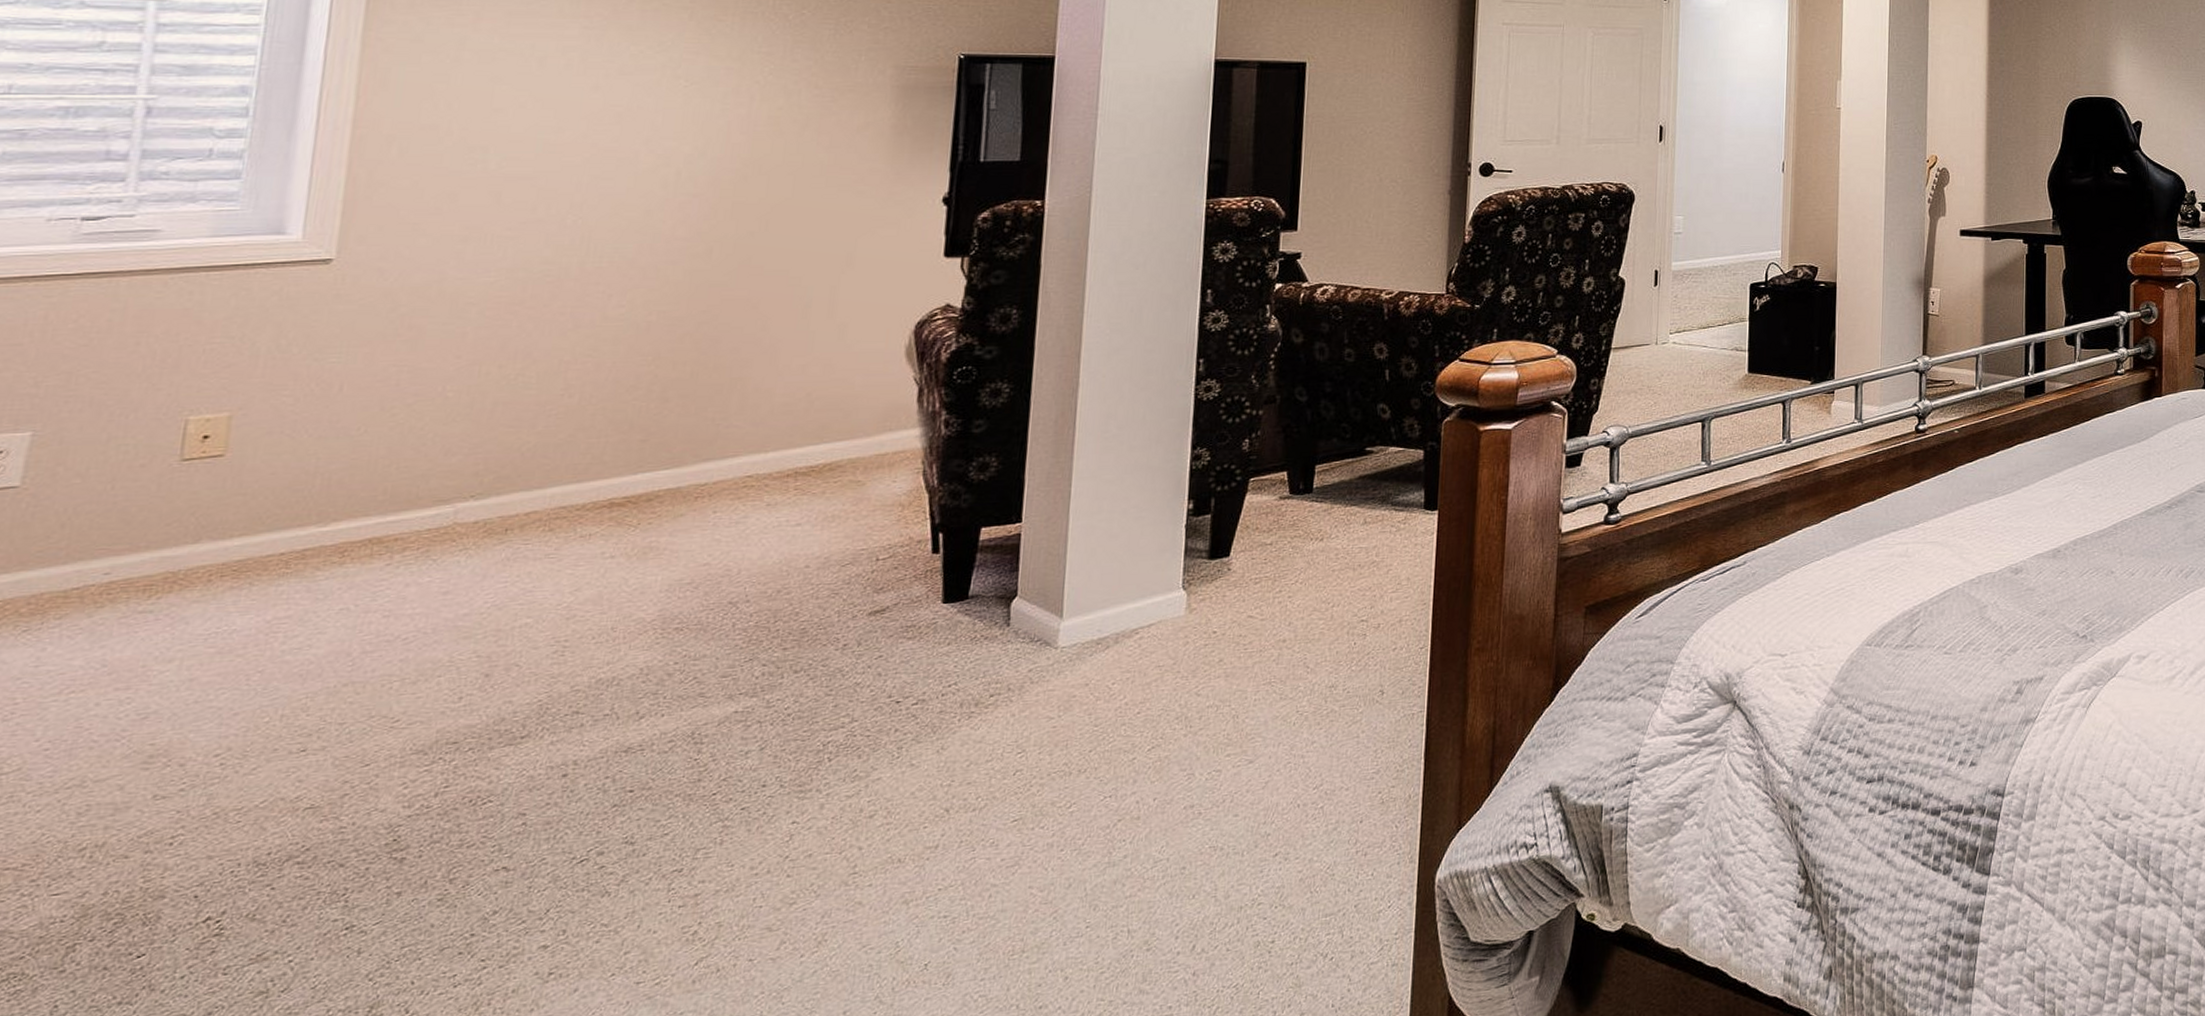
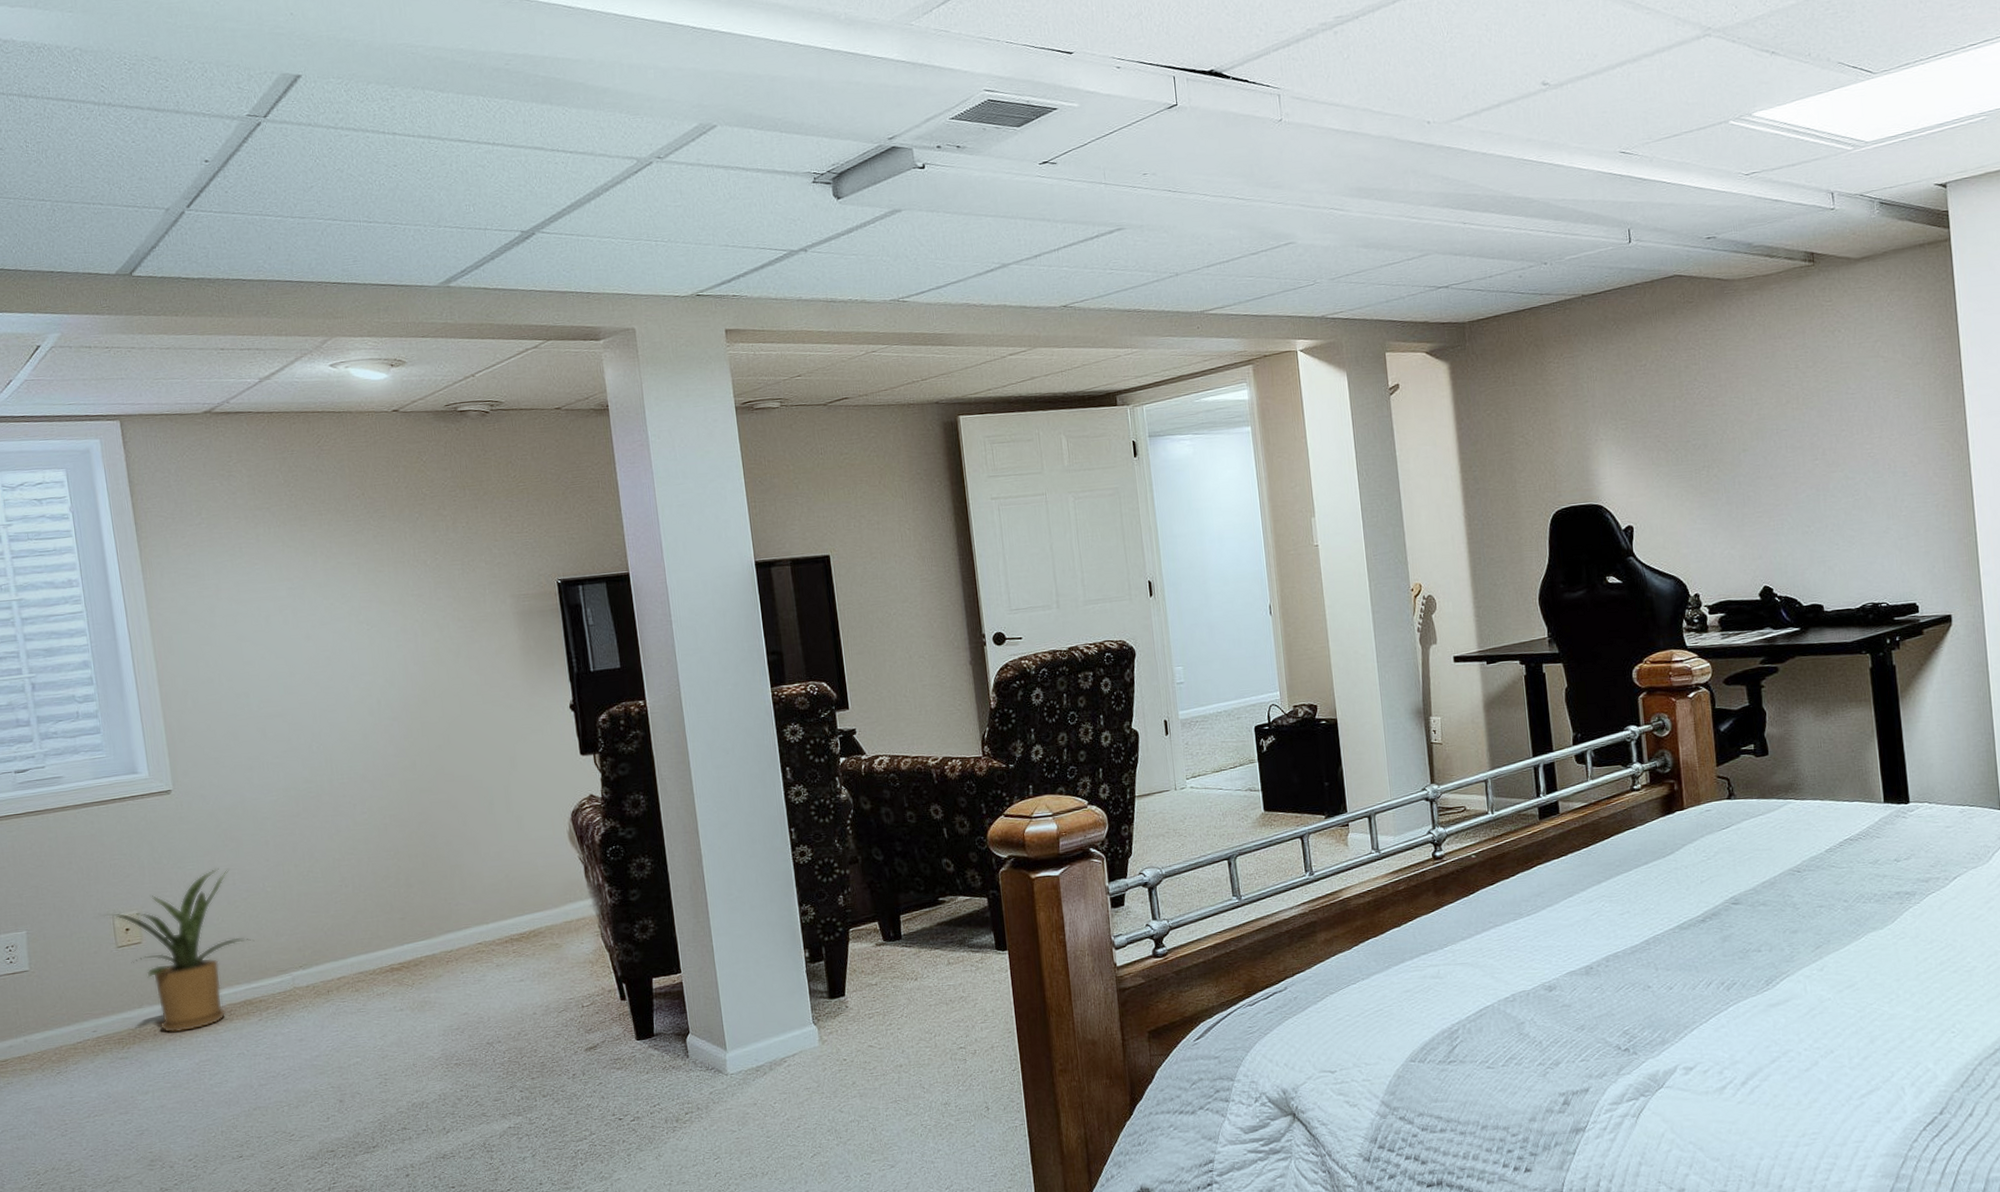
house plant: none [172,362,409,579] -> present [103,867,255,1033]

